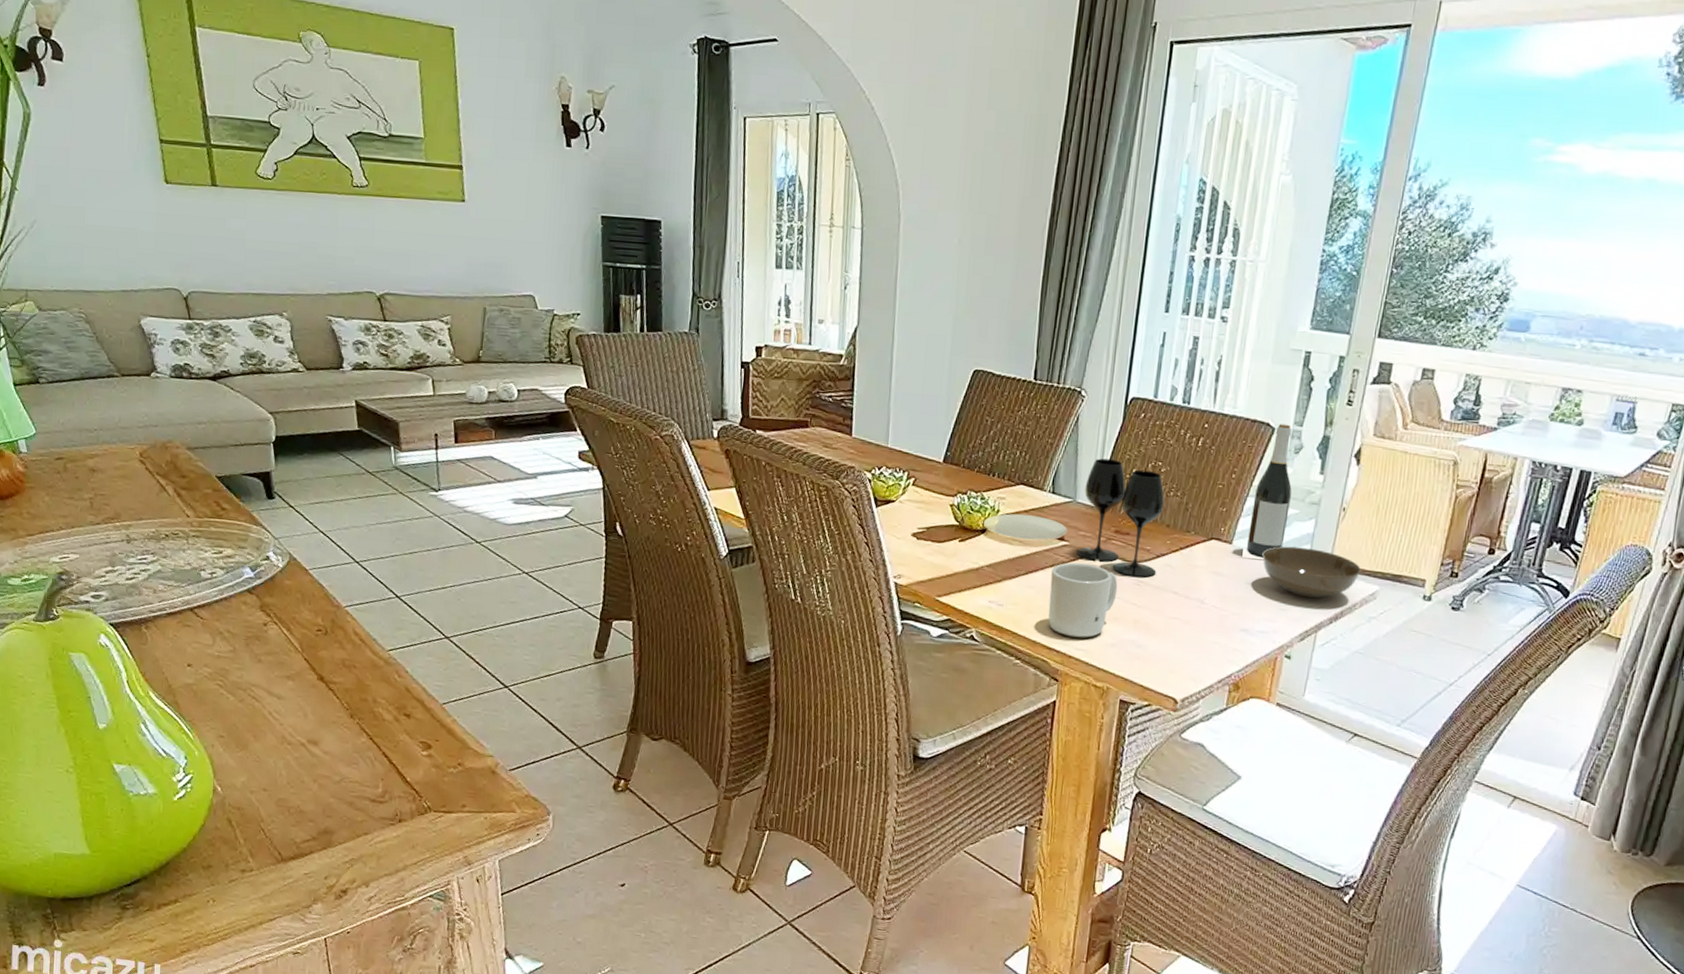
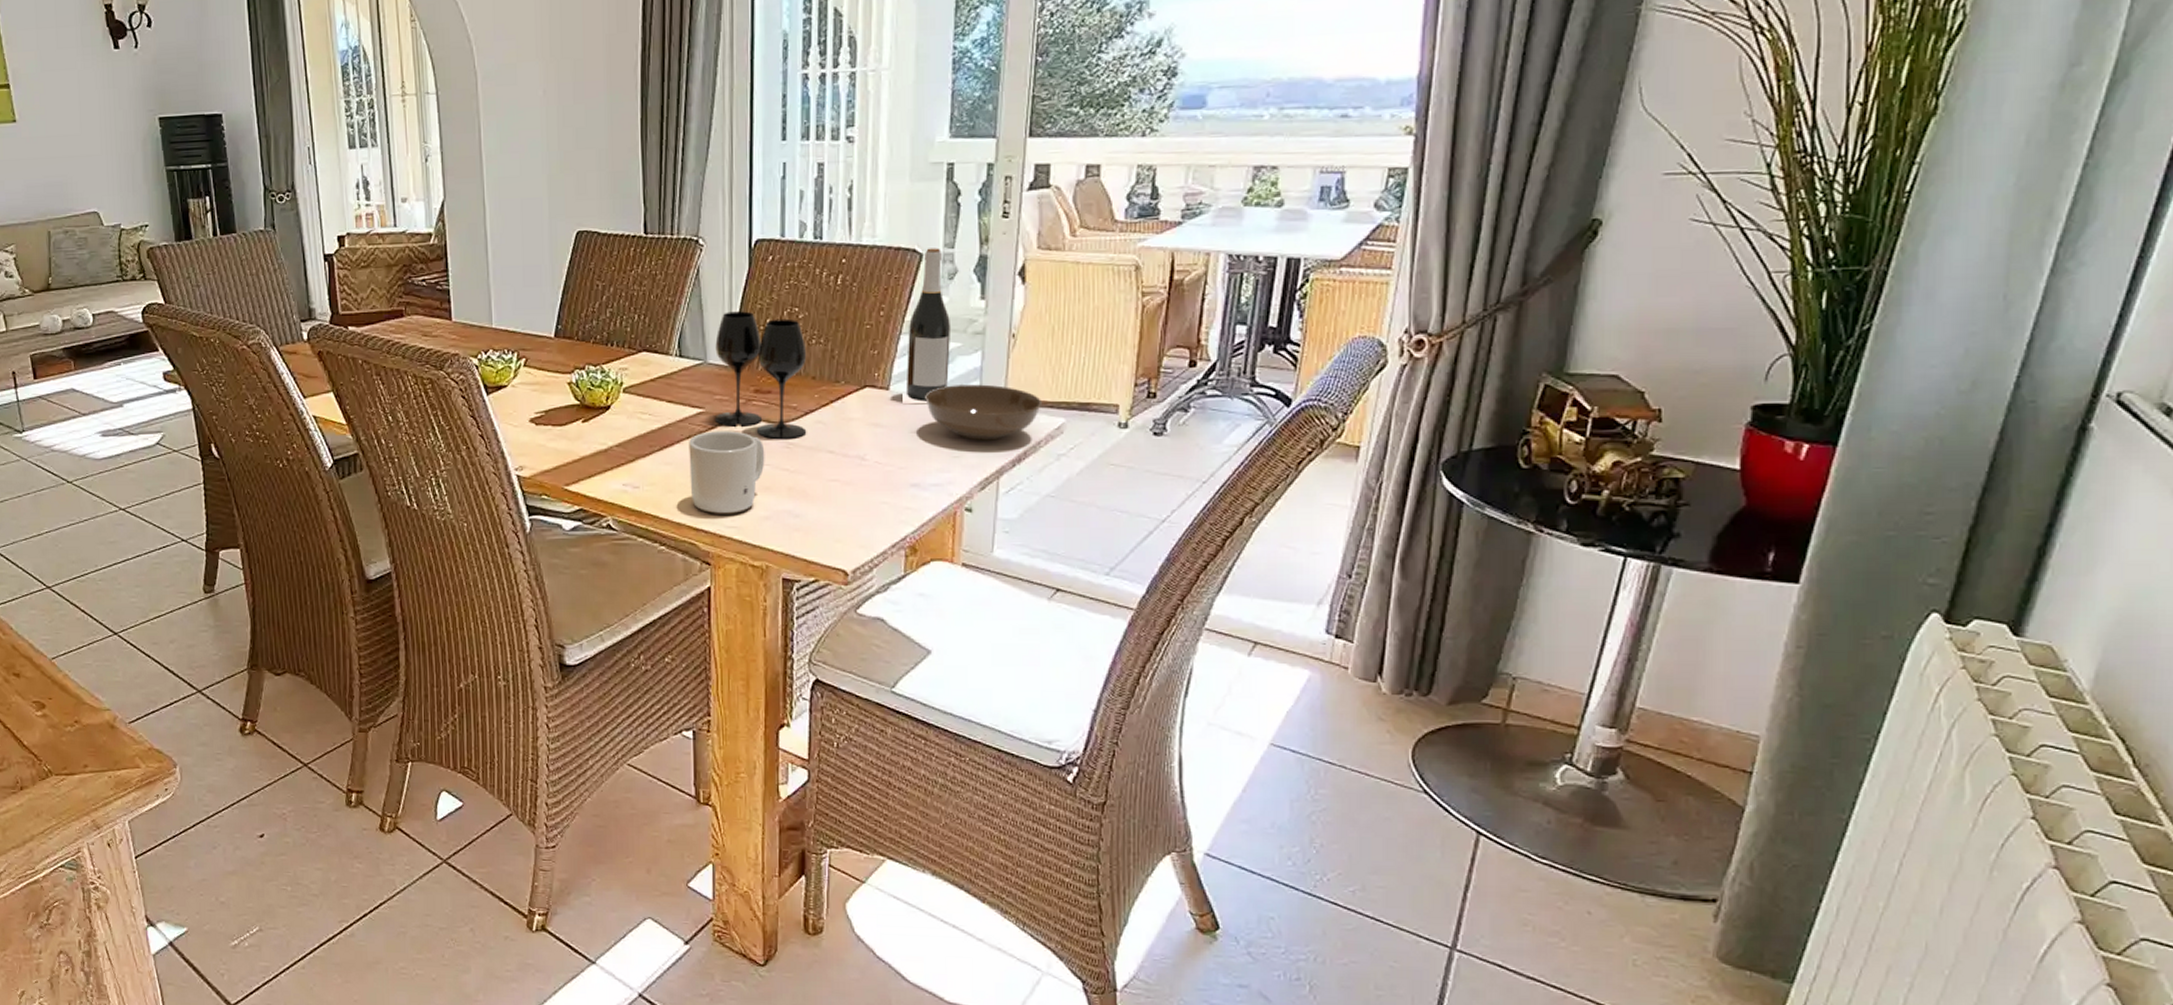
plate: present [983,513,1068,542] -> none [606,384,702,413]

